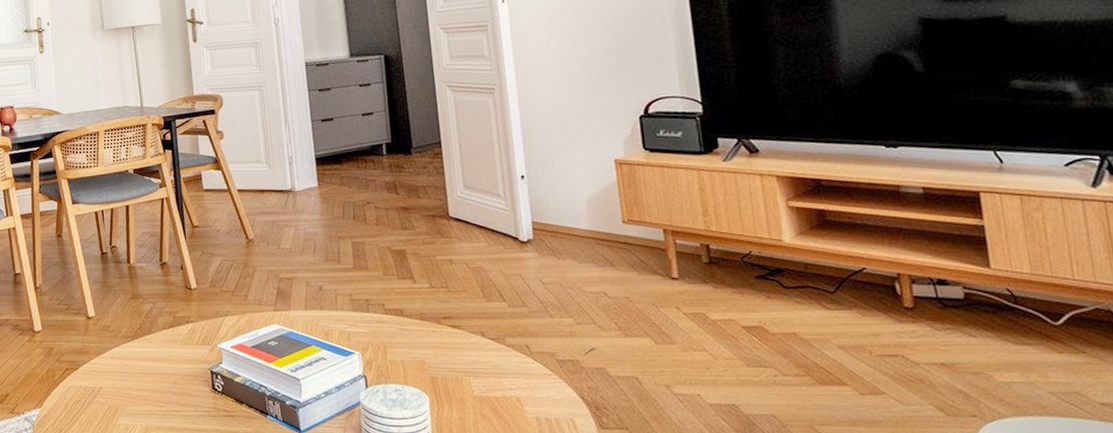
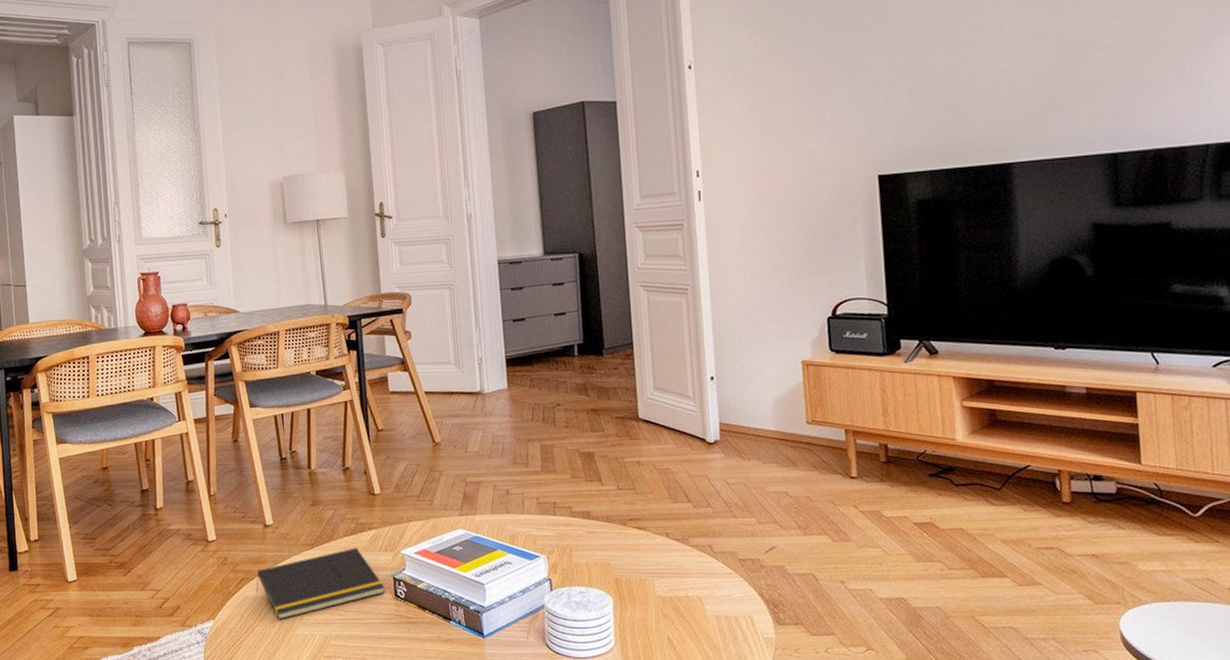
notepad: none [79,340,203,410] -> present [255,547,385,620]

